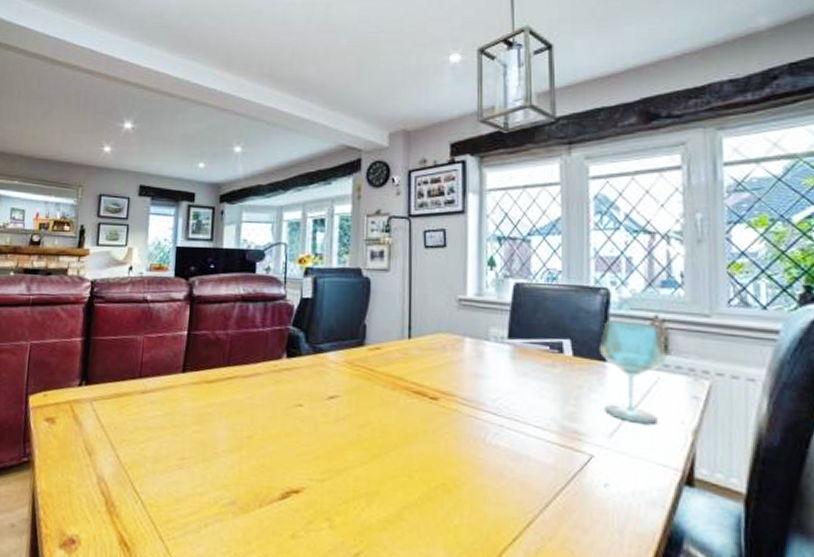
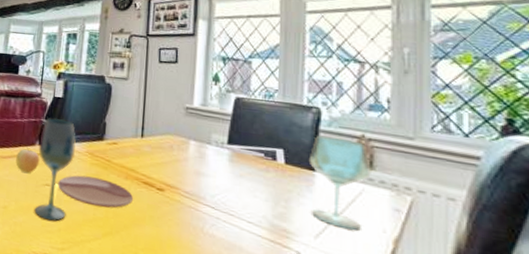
fruit: none [259,361,289,393] -> present [15,146,40,173]
wineglass: none [286,323,332,448] -> present [34,117,76,221]
plate: none [312,390,402,427] -> present [58,175,133,209]

